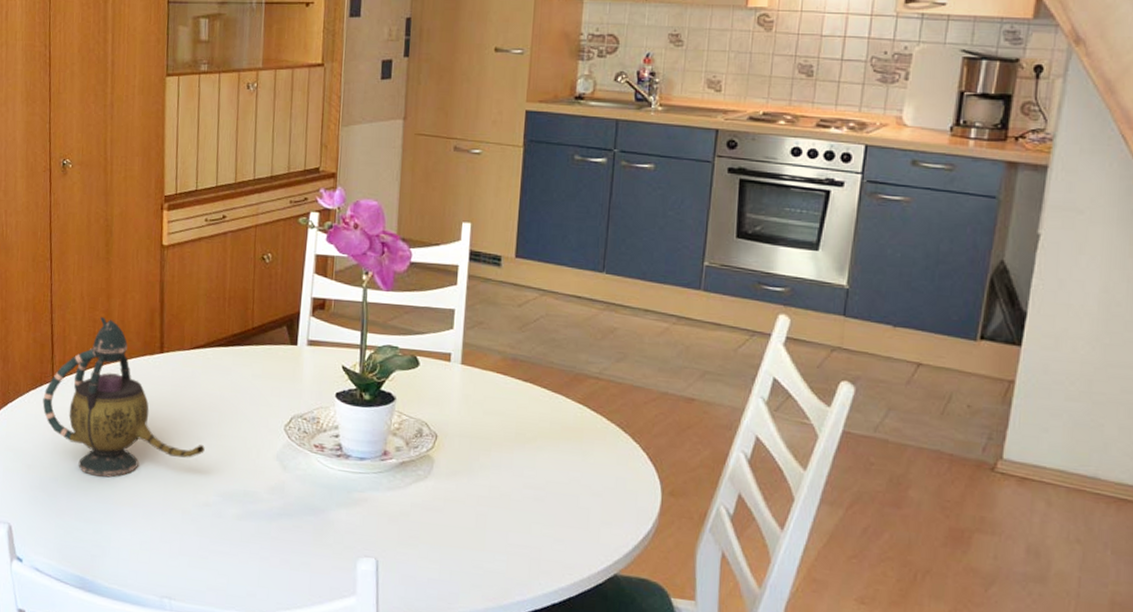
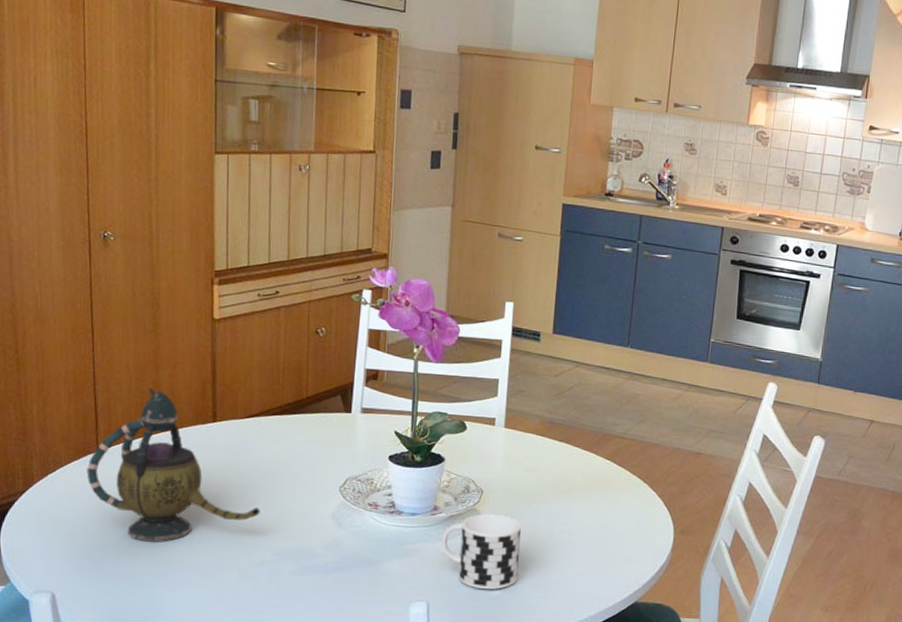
cup: none [391,461,481,549] -> present [441,514,522,590]

